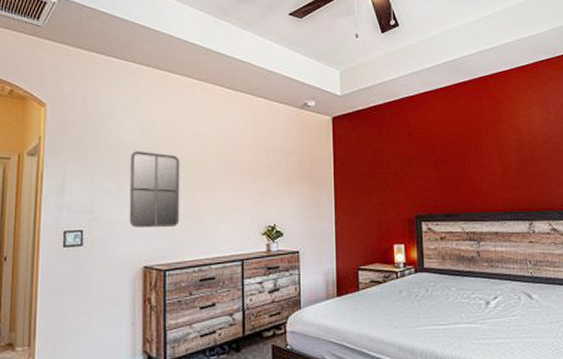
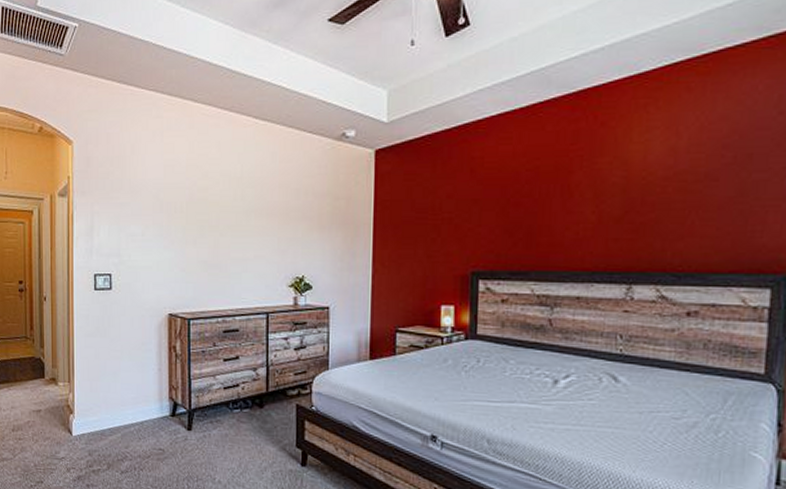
home mirror: present [129,151,180,228] -> none [154,191,204,275]

